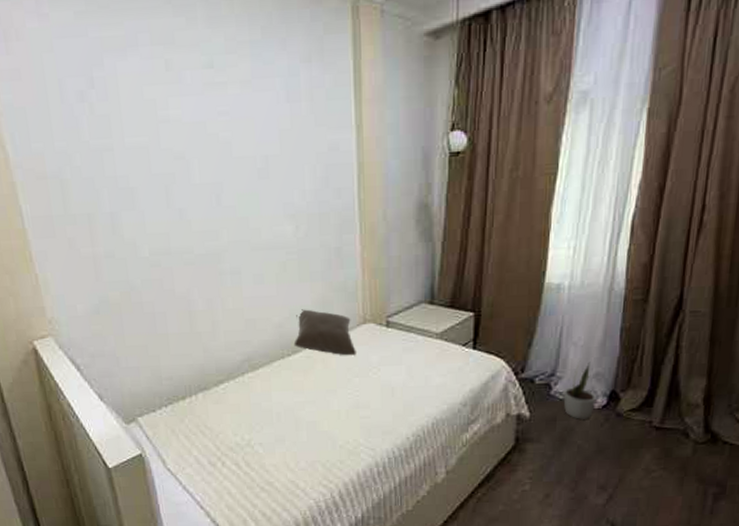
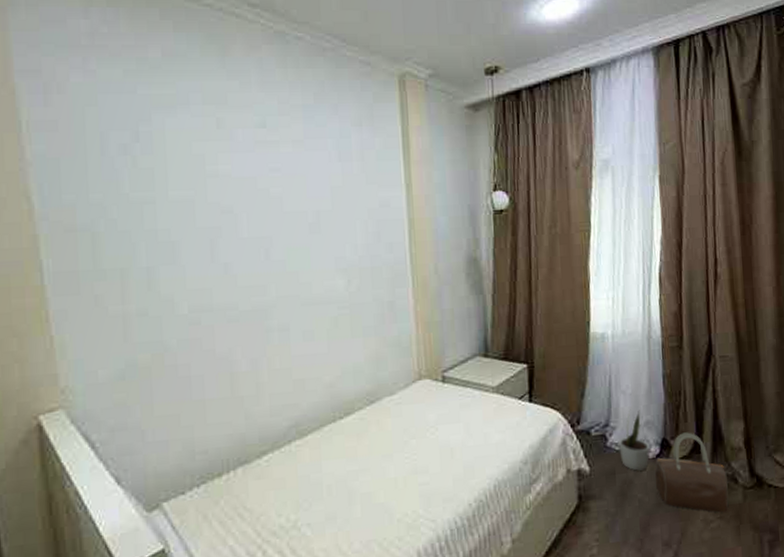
cushion: present [293,309,356,356] -> none [346,366,413,416]
handbag: none [597,386,678,464] -> present [655,432,729,513]

